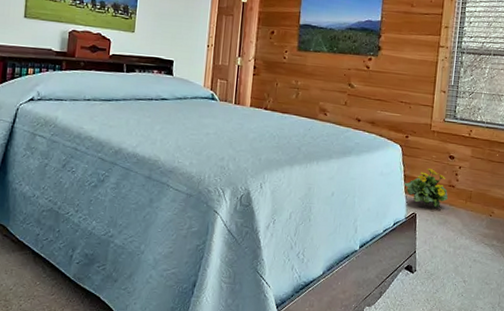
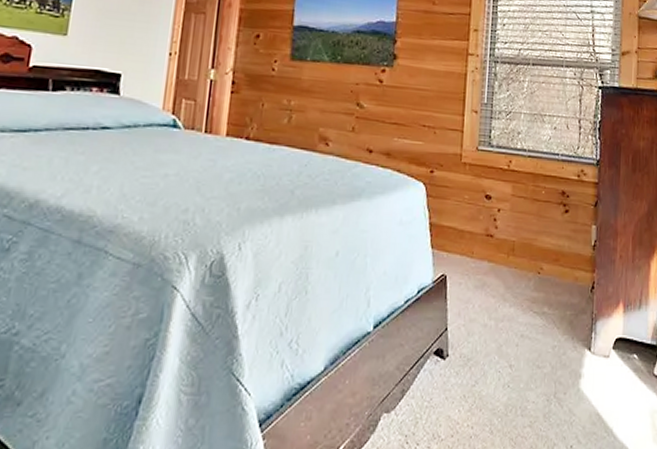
flowering plant: present [403,168,449,208] -> none [429,213,486,266]

